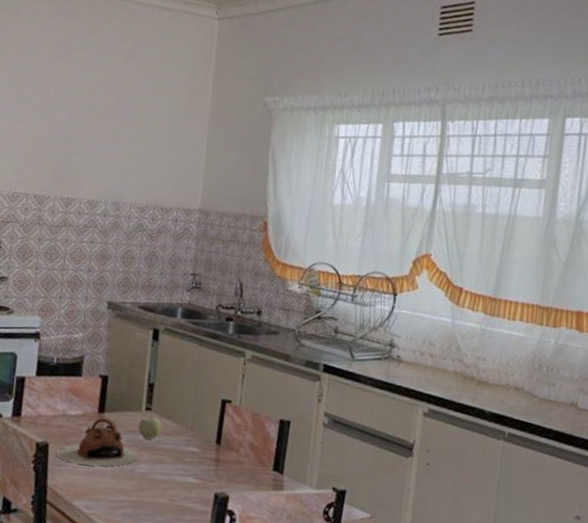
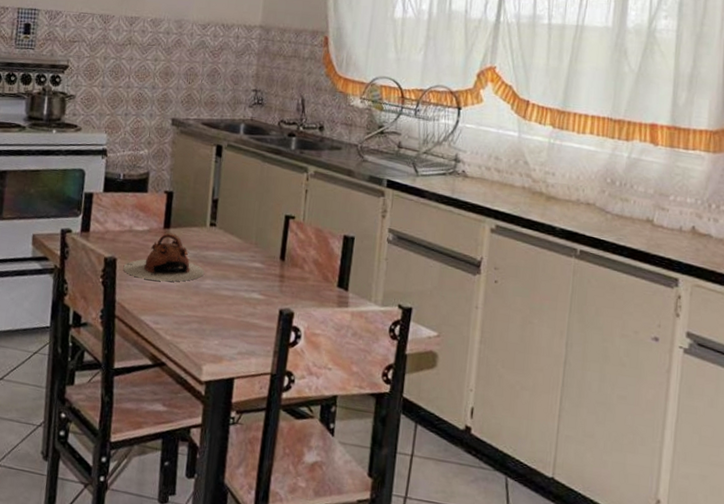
fruit: present [138,415,162,440] -> none [203,230,226,255]

